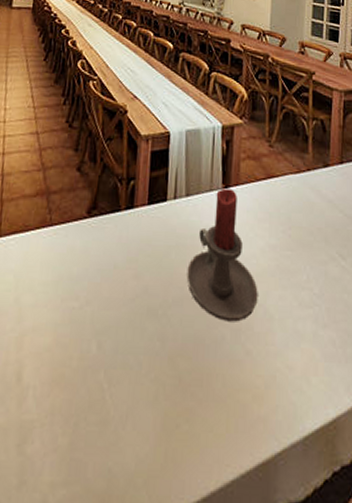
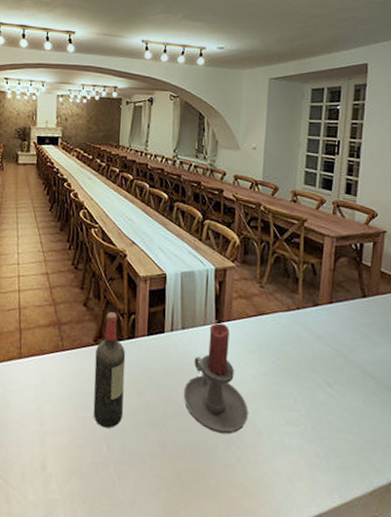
wine bottle: none [82,177,123,322] -> present [93,312,126,428]

